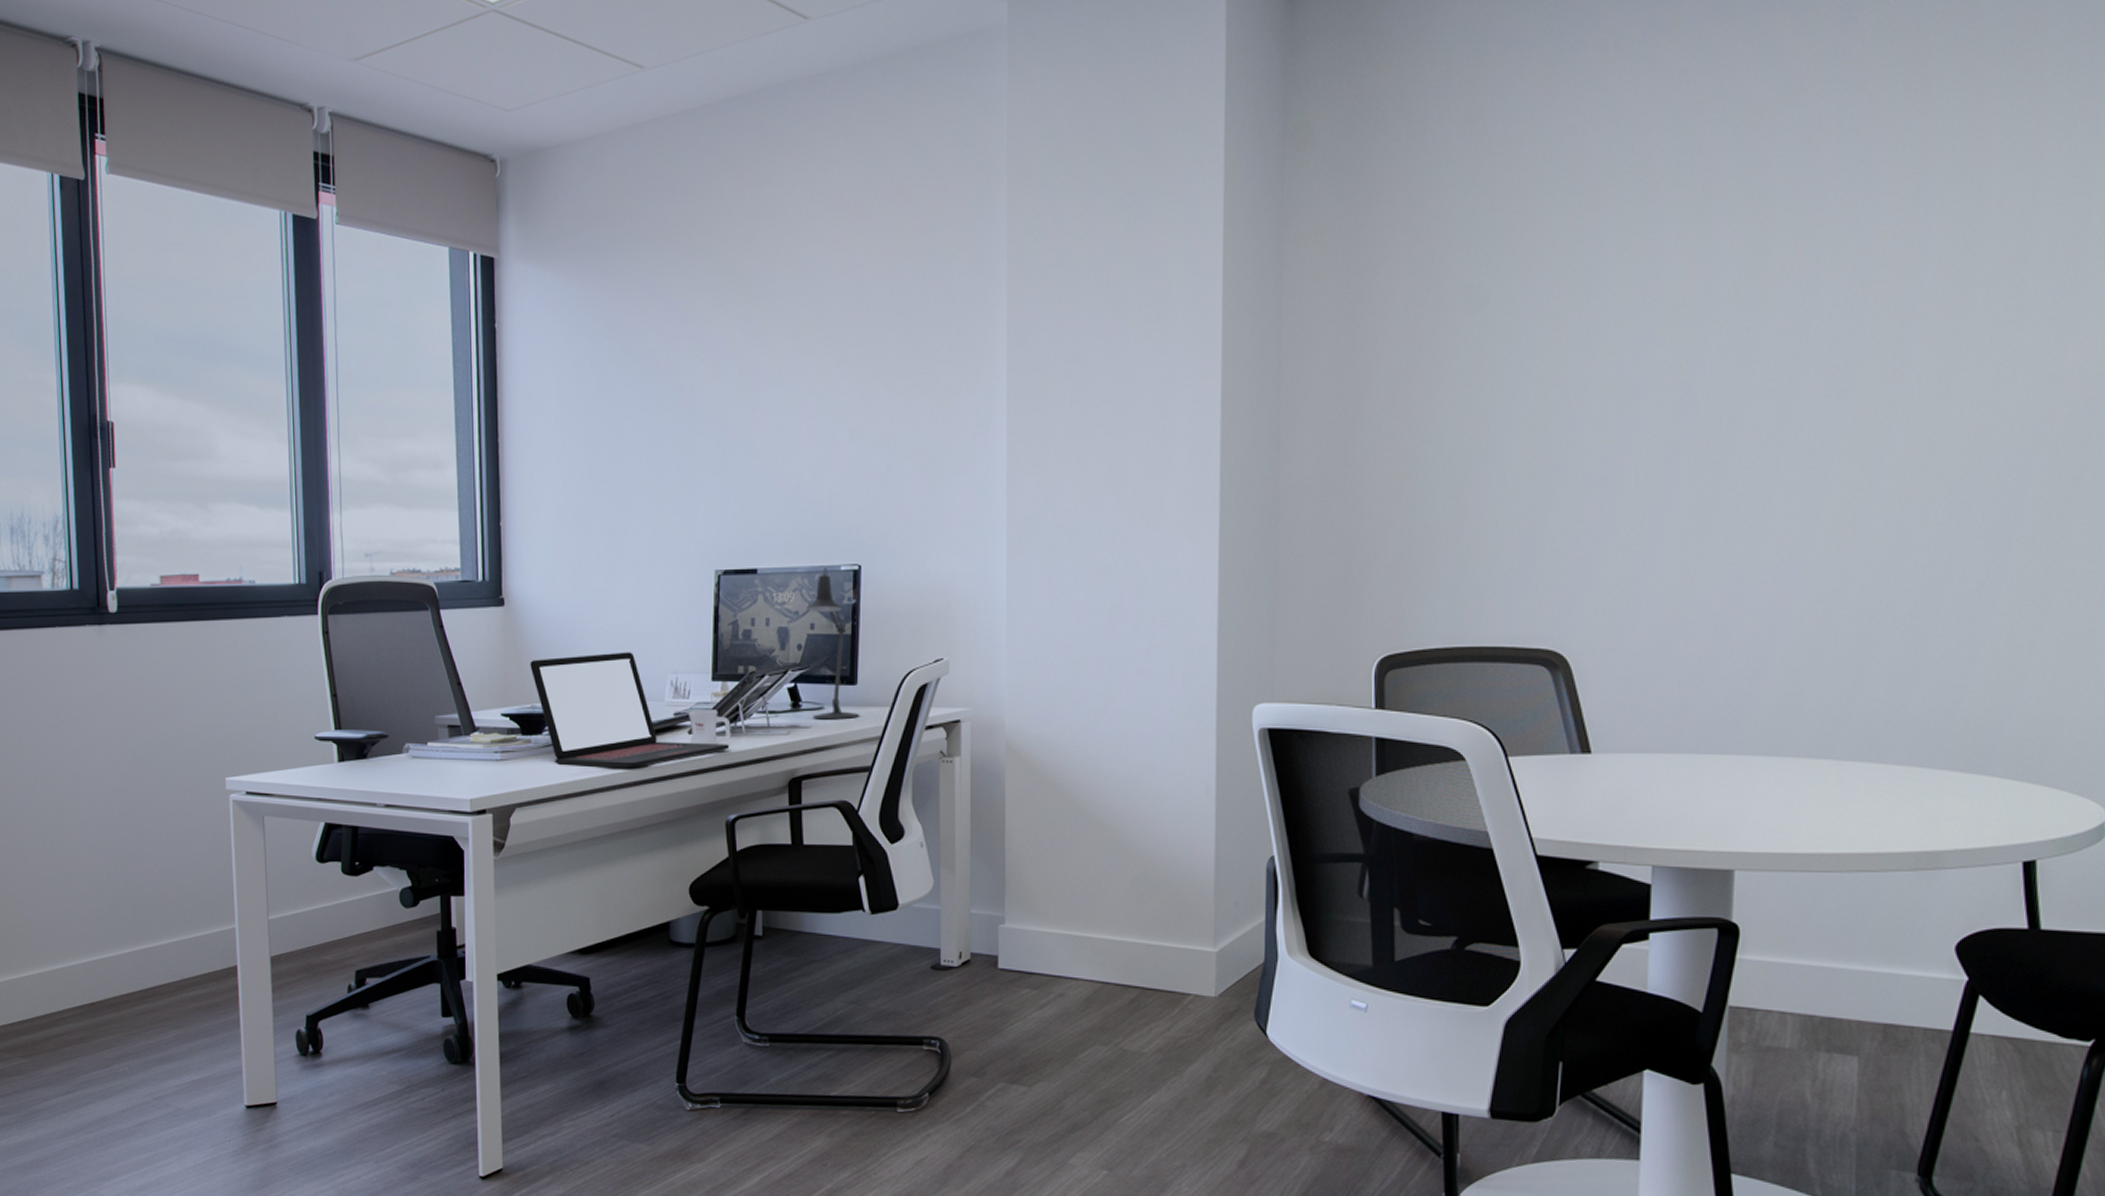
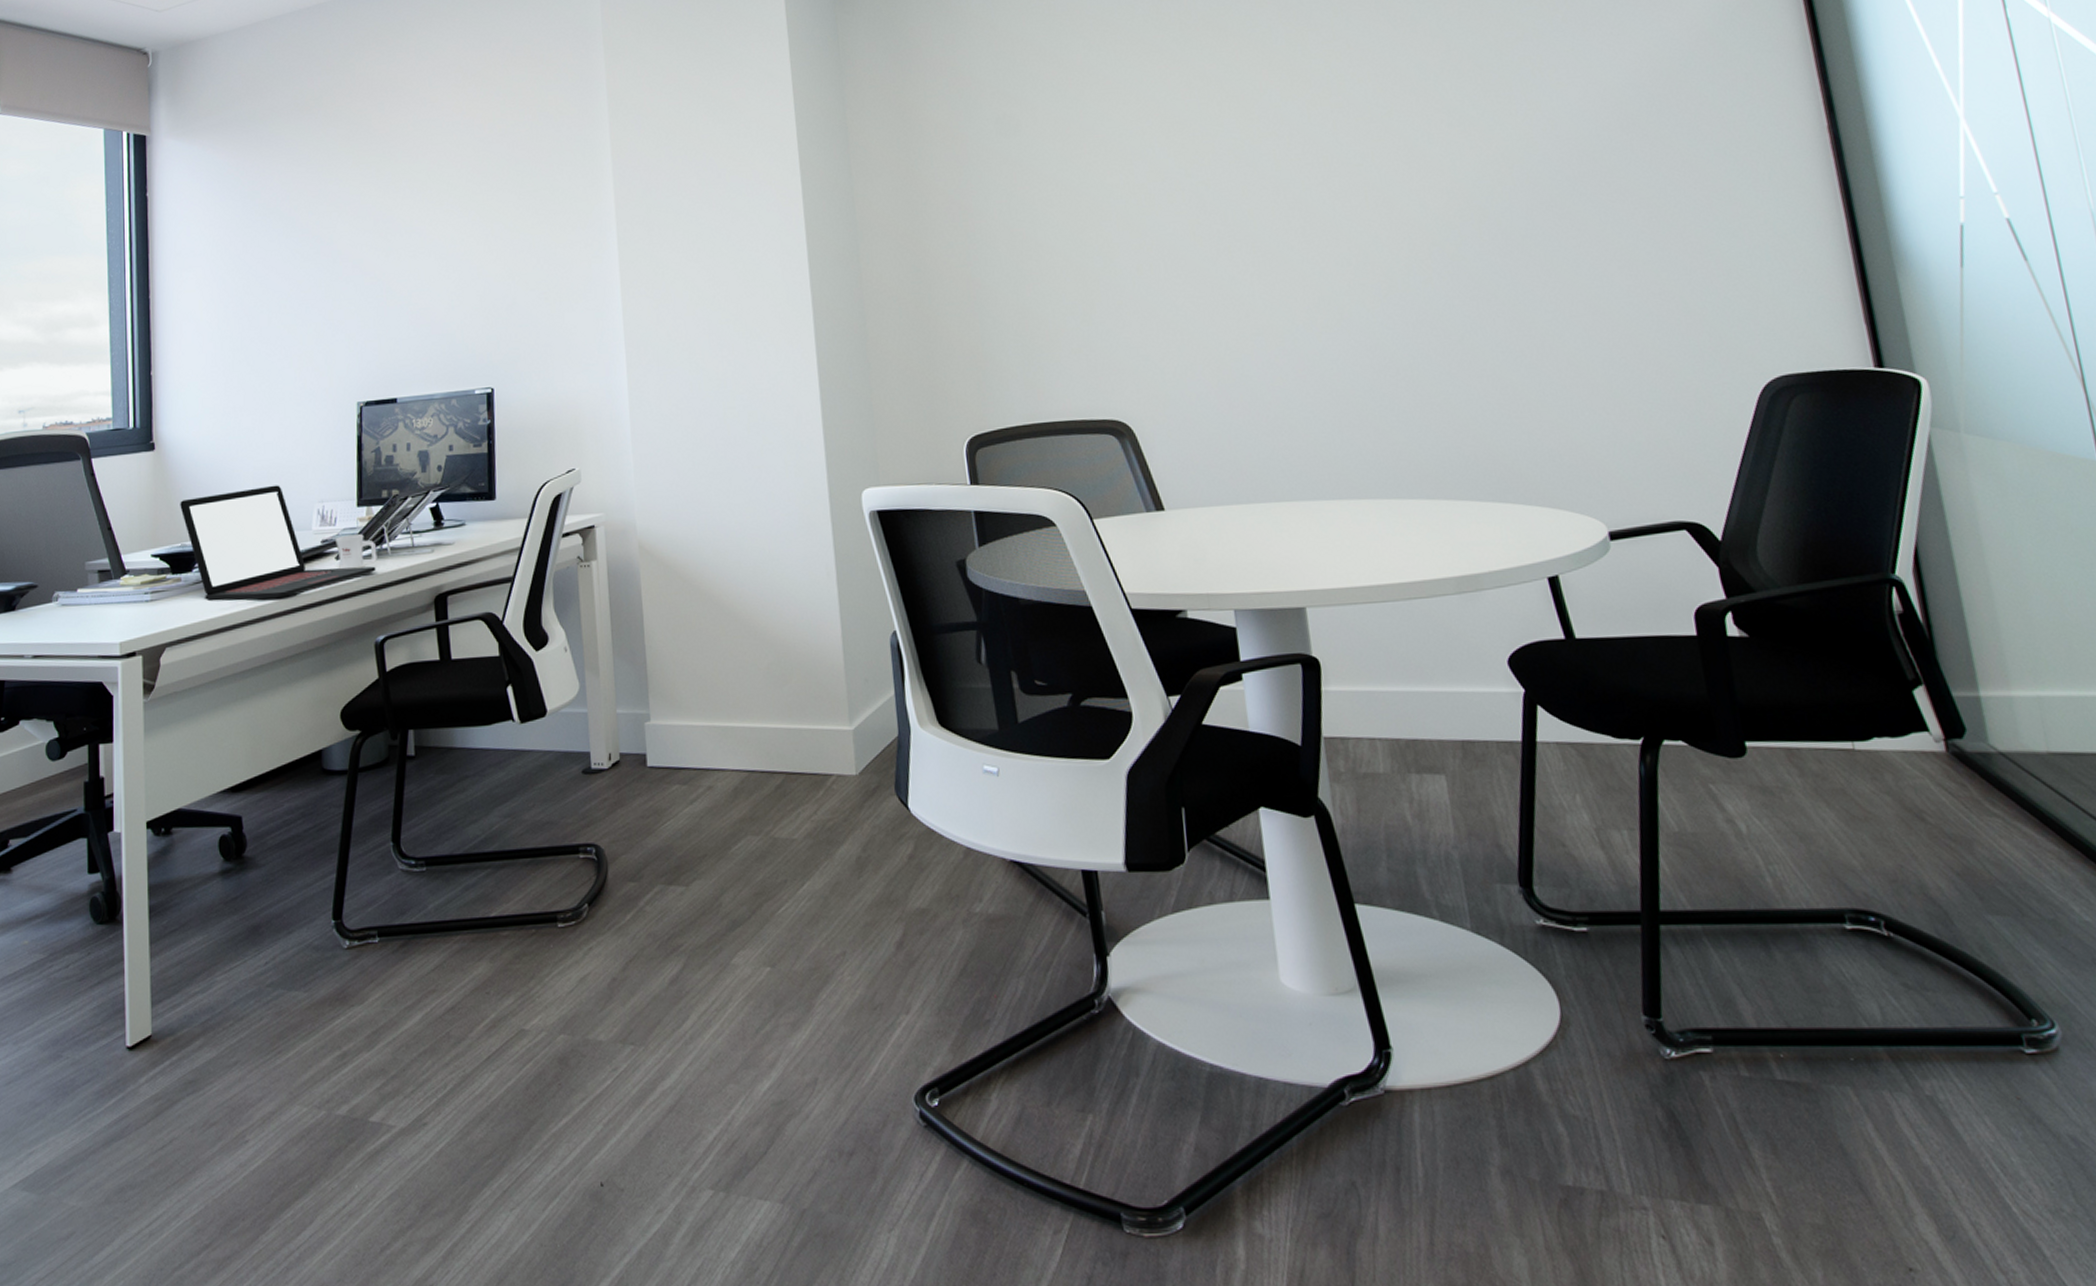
desk lamp: present [806,567,859,720] -> none [444,392,499,536]

